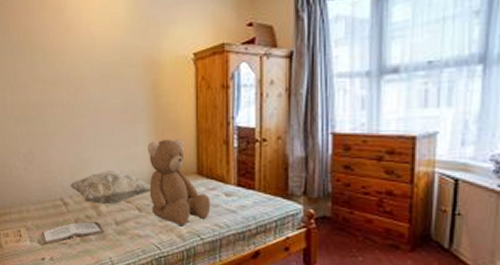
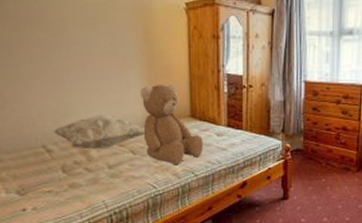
book: present [41,222,104,245] -> none [20,167,96,194]

